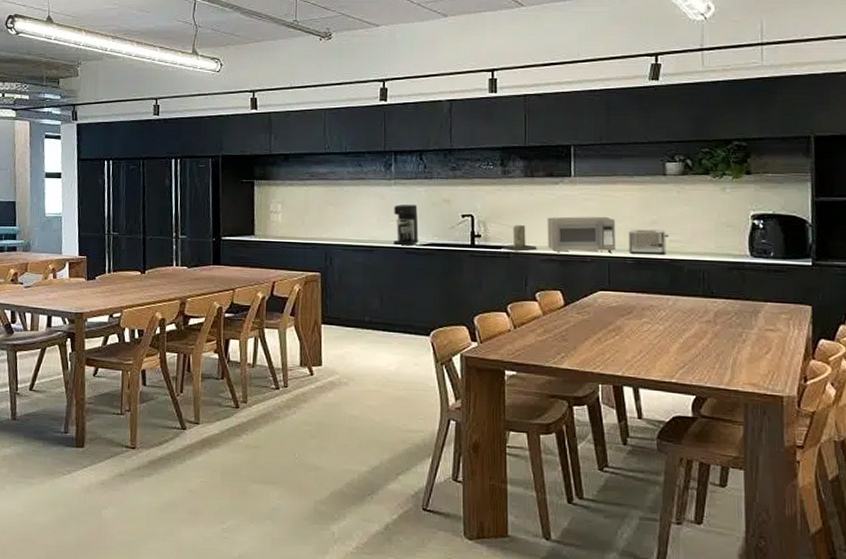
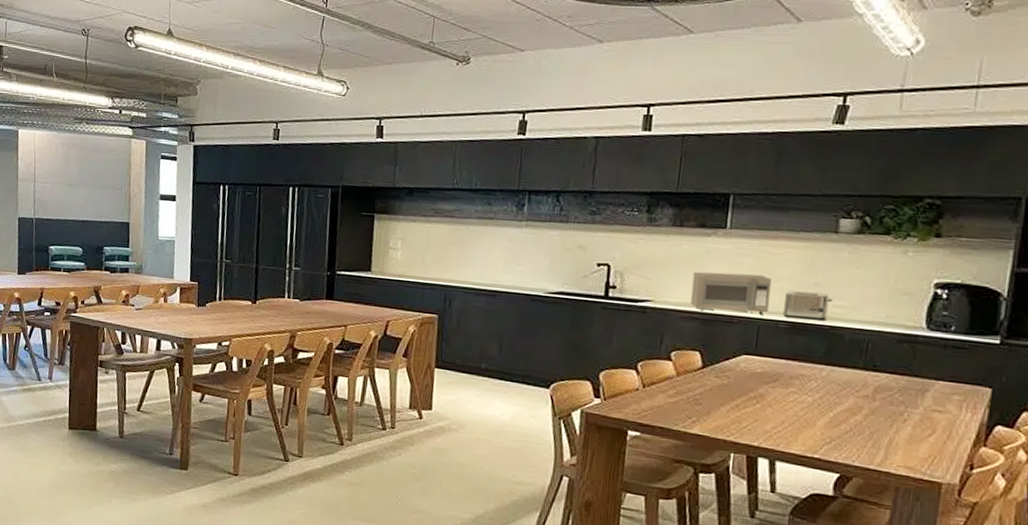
coffee maker: present [393,204,419,246] -> none [519,248,549,293]
paper towel roll: present [503,225,537,252] -> none [639,278,678,307]

